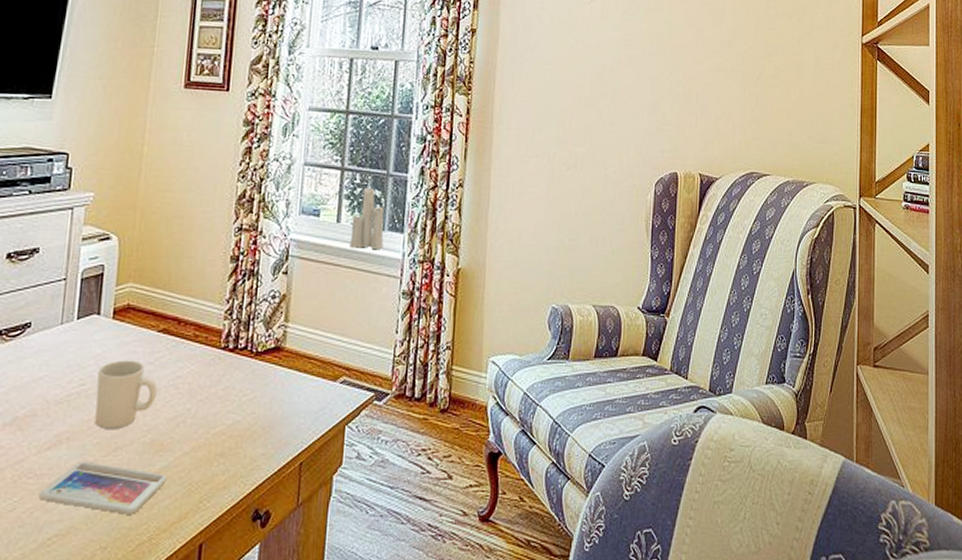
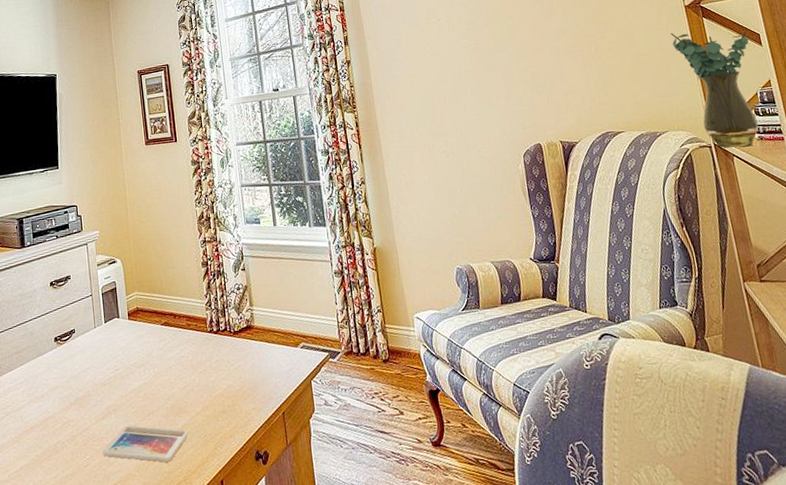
mug: present [95,360,158,428] -> none [126,348,170,400]
candle: present [350,186,384,250] -> none [284,194,313,244]
vase: none [841,71,918,214] -> present [670,31,759,148]

